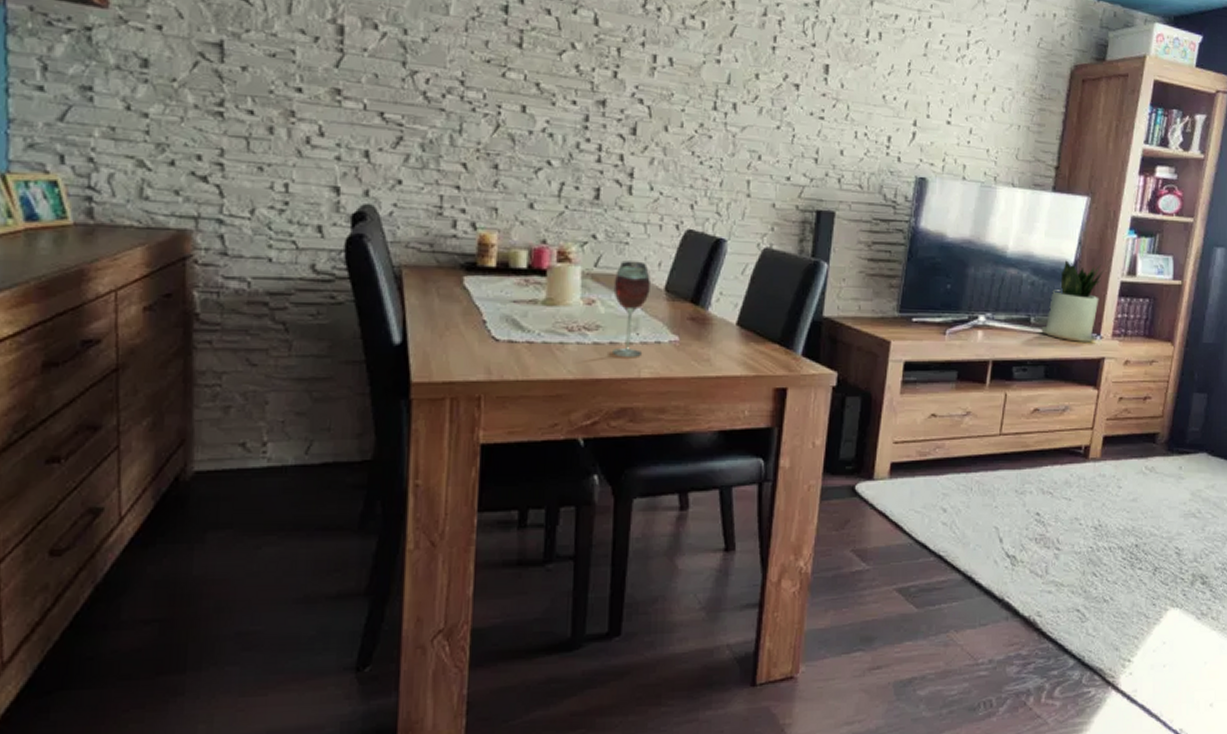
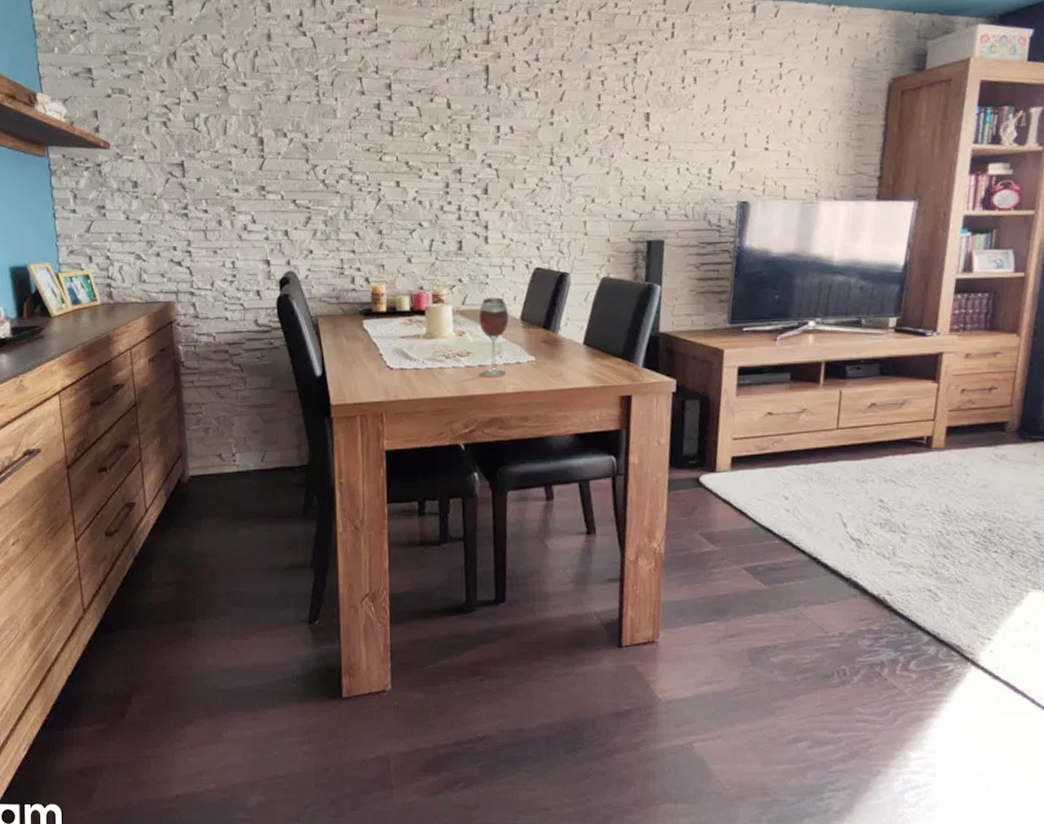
planter: present [1041,260,1105,342] -> none [873,263,938,340]

